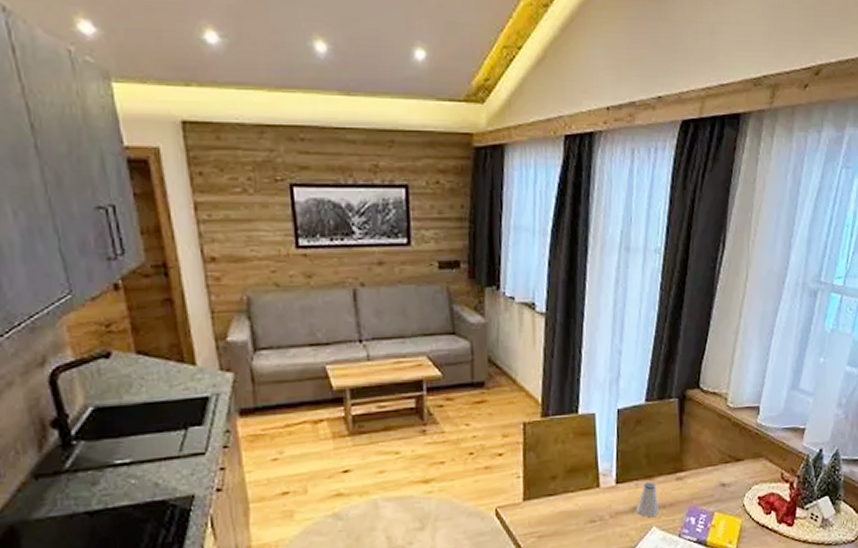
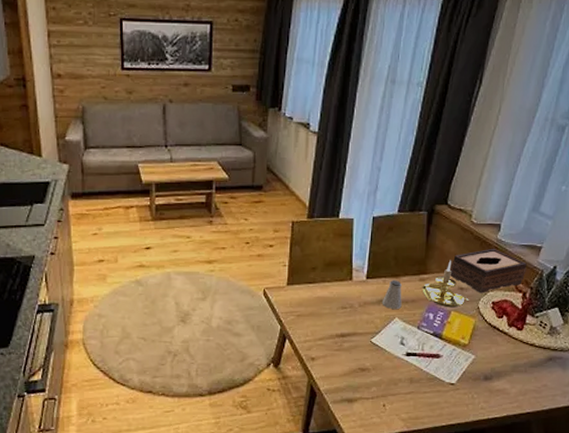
candle holder: none [679,452,733,509] -> present [422,260,469,308]
tissue box: none [709,434,791,488] -> present [450,248,527,294]

